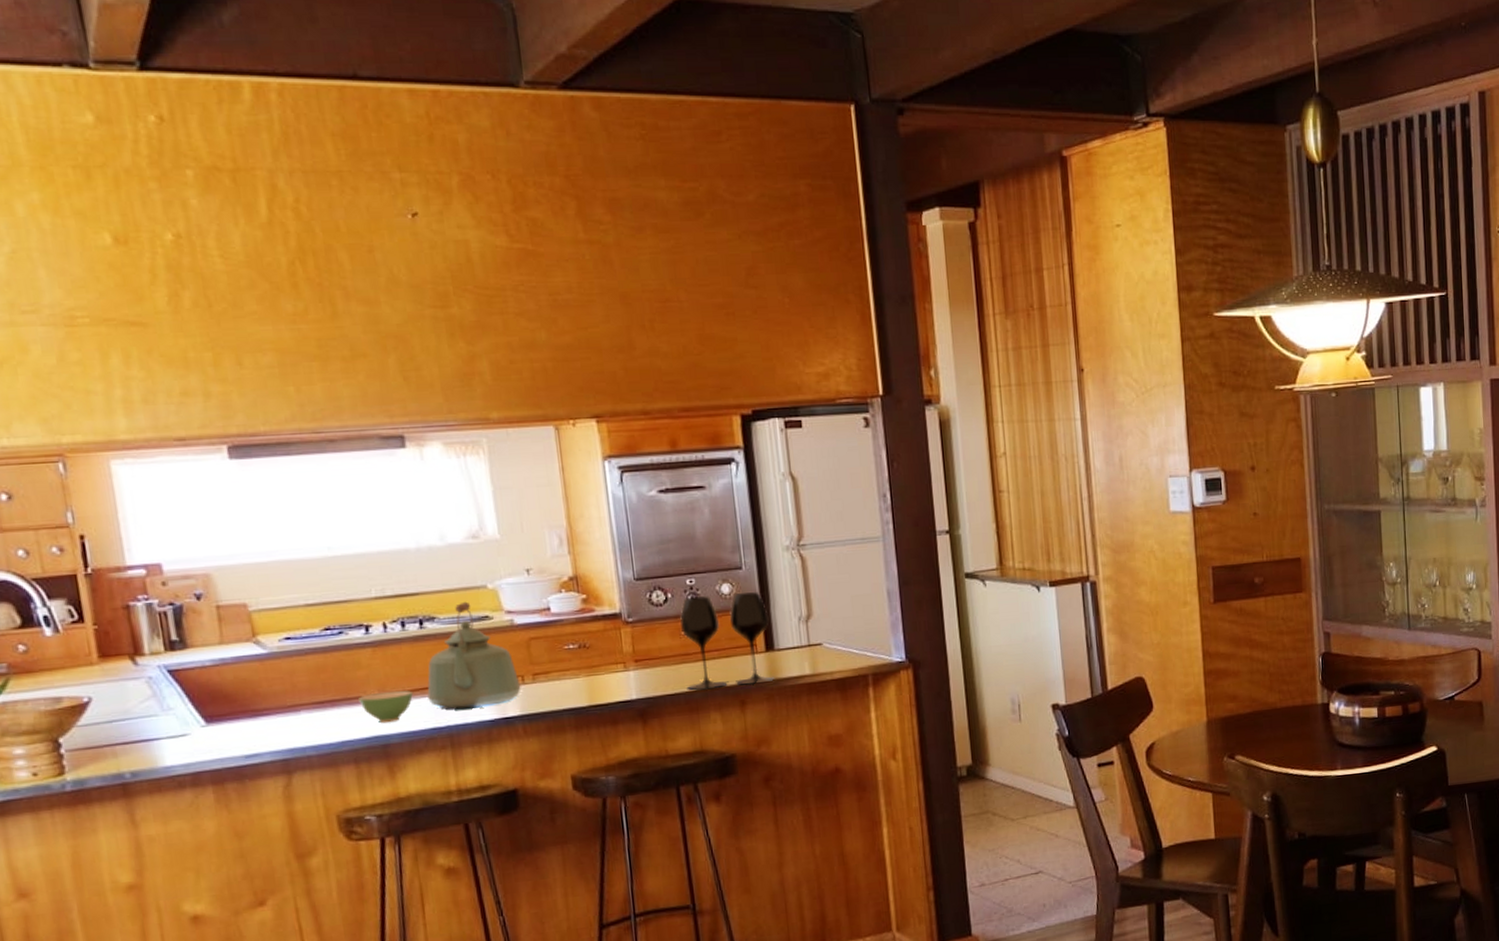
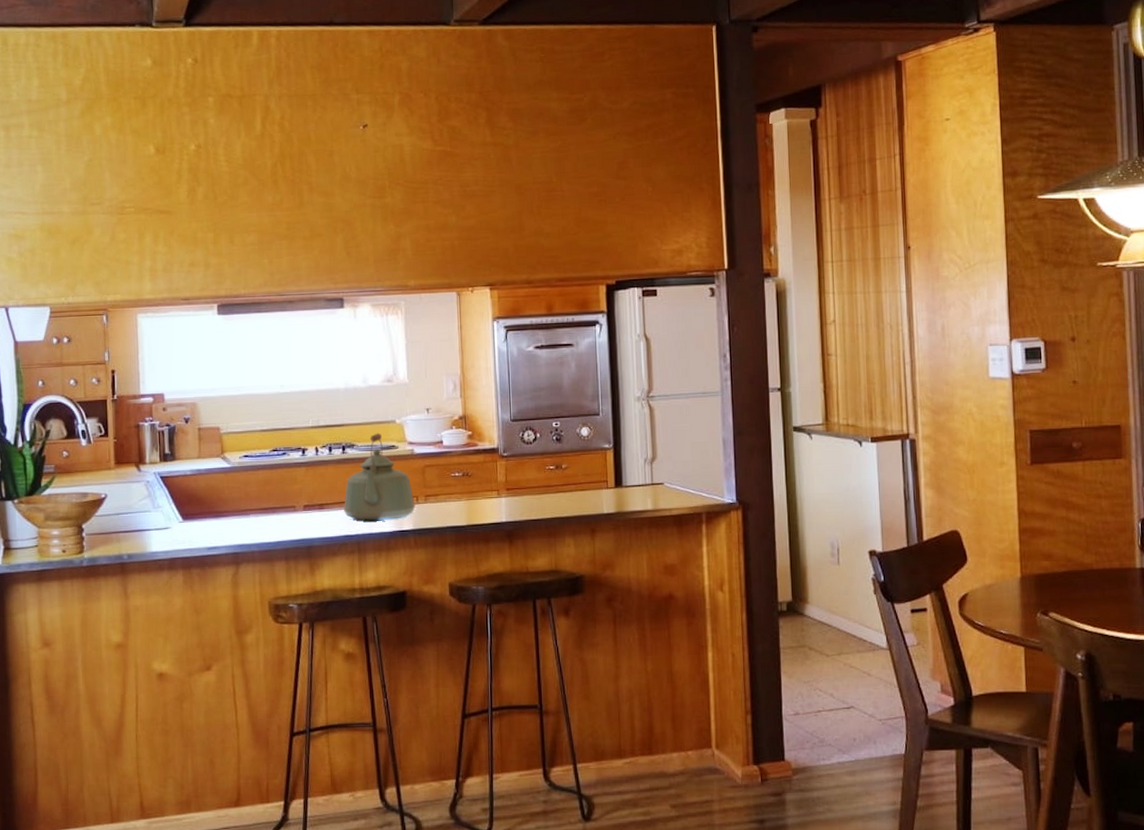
bowl: present [359,690,414,724] -> none [293,503,334,529]
wine glass: present [680,592,775,691] -> none [545,435,622,518]

